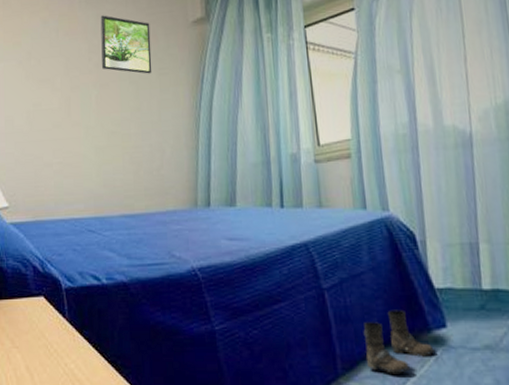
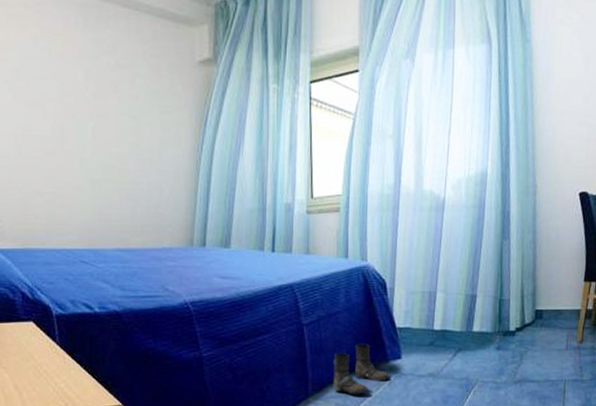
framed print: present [100,15,152,74] -> none [99,41,154,111]

